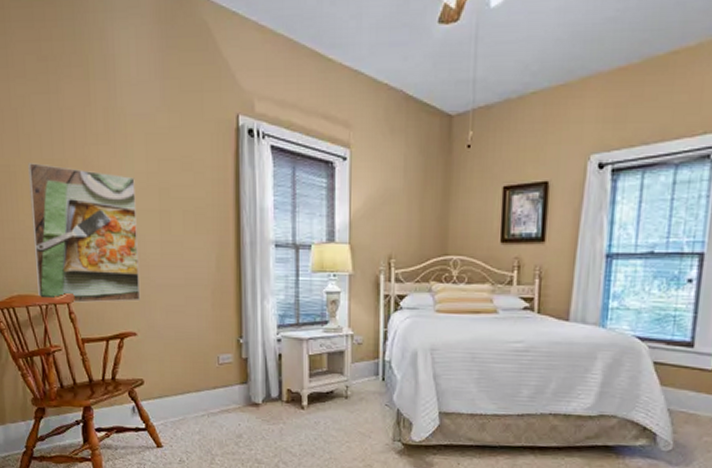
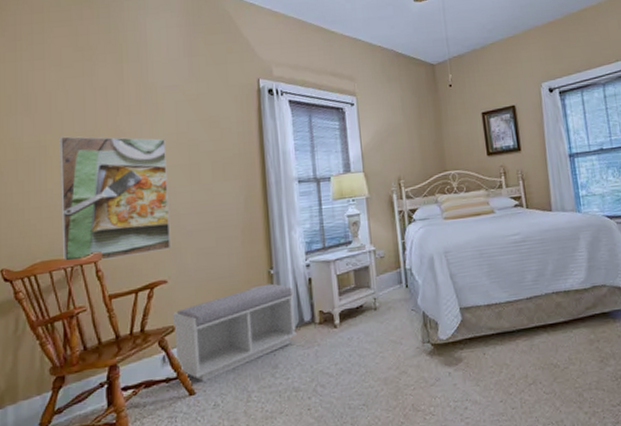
bench: none [141,353,263,438] -> present [172,283,297,382]

